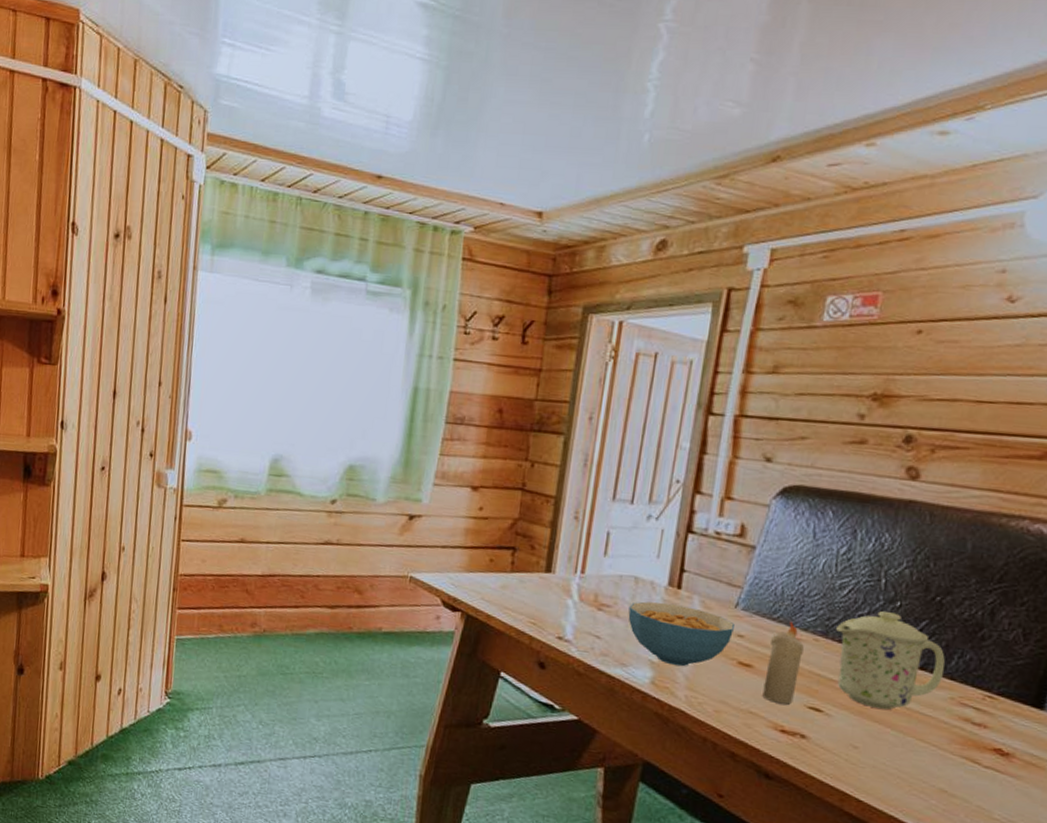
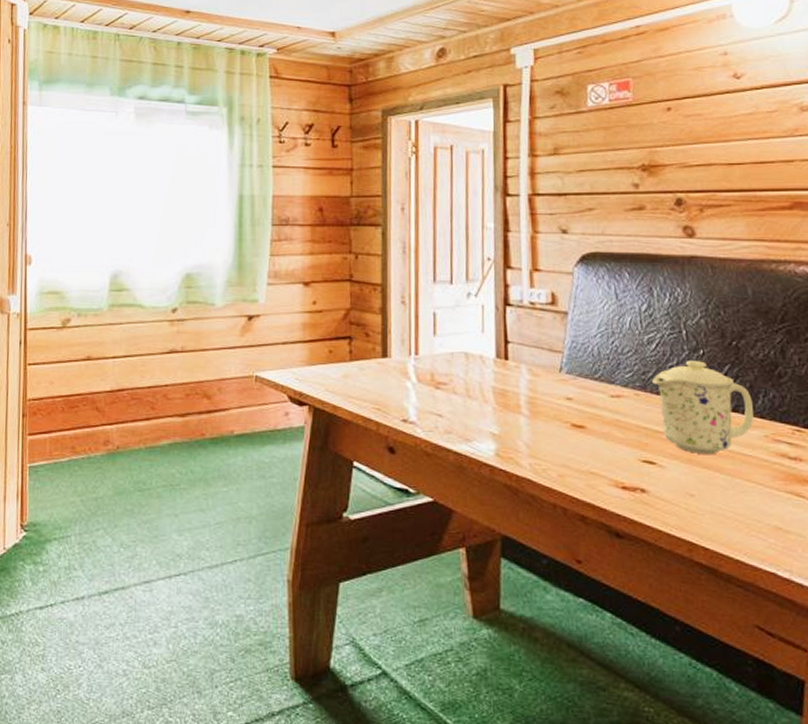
cereal bowl: present [628,601,734,667] -> none [464,374,562,436]
candle: present [762,621,804,705] -> none [597,379,628,461]

